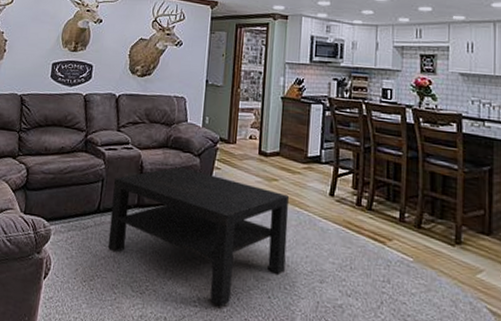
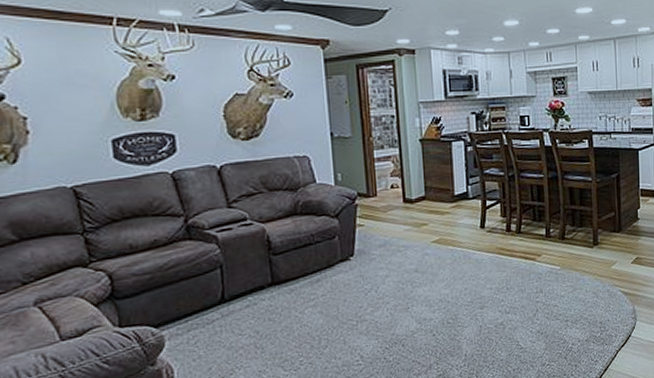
coffee table: present [107,167,290,307] -> none [235,232,446,358]

